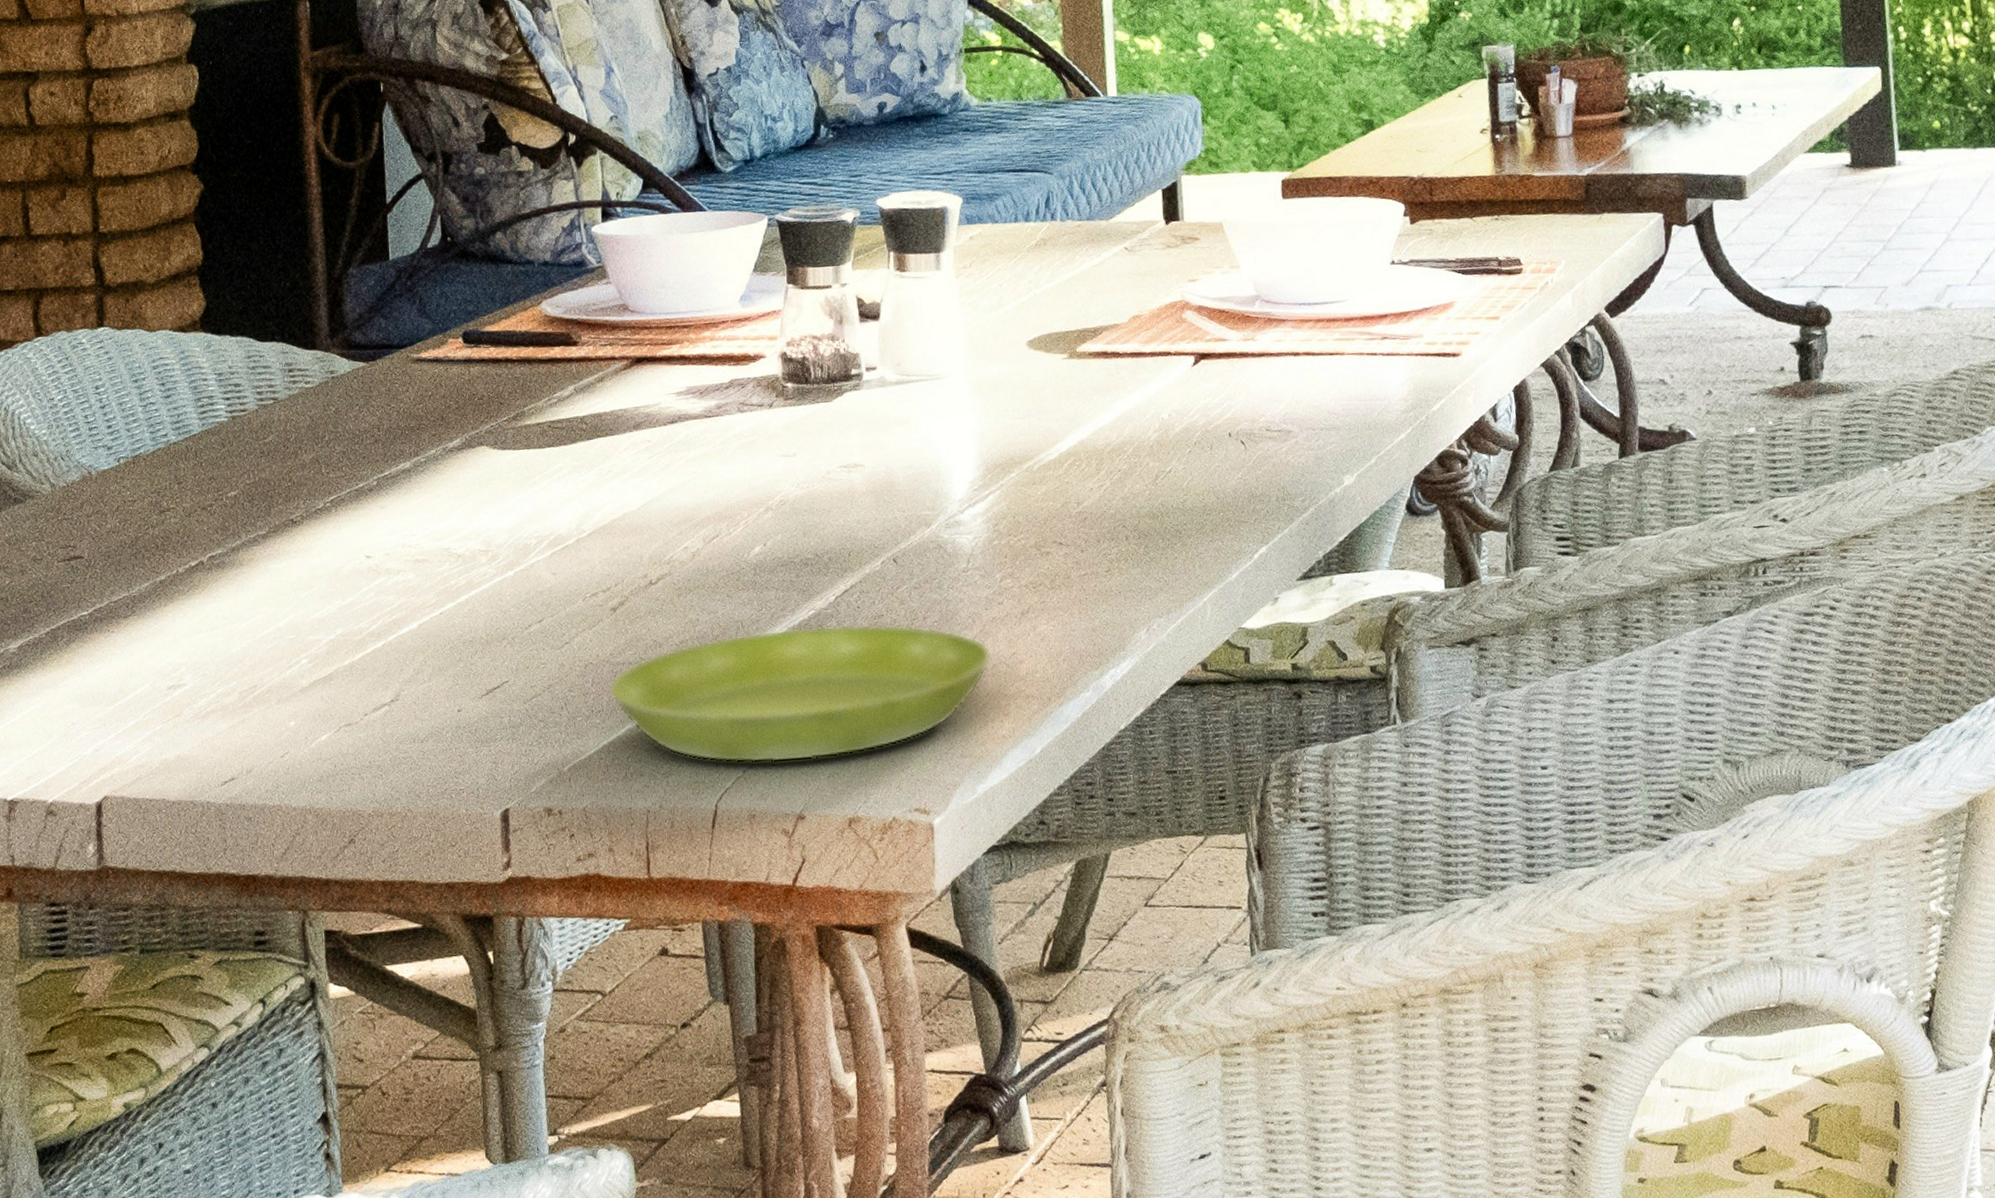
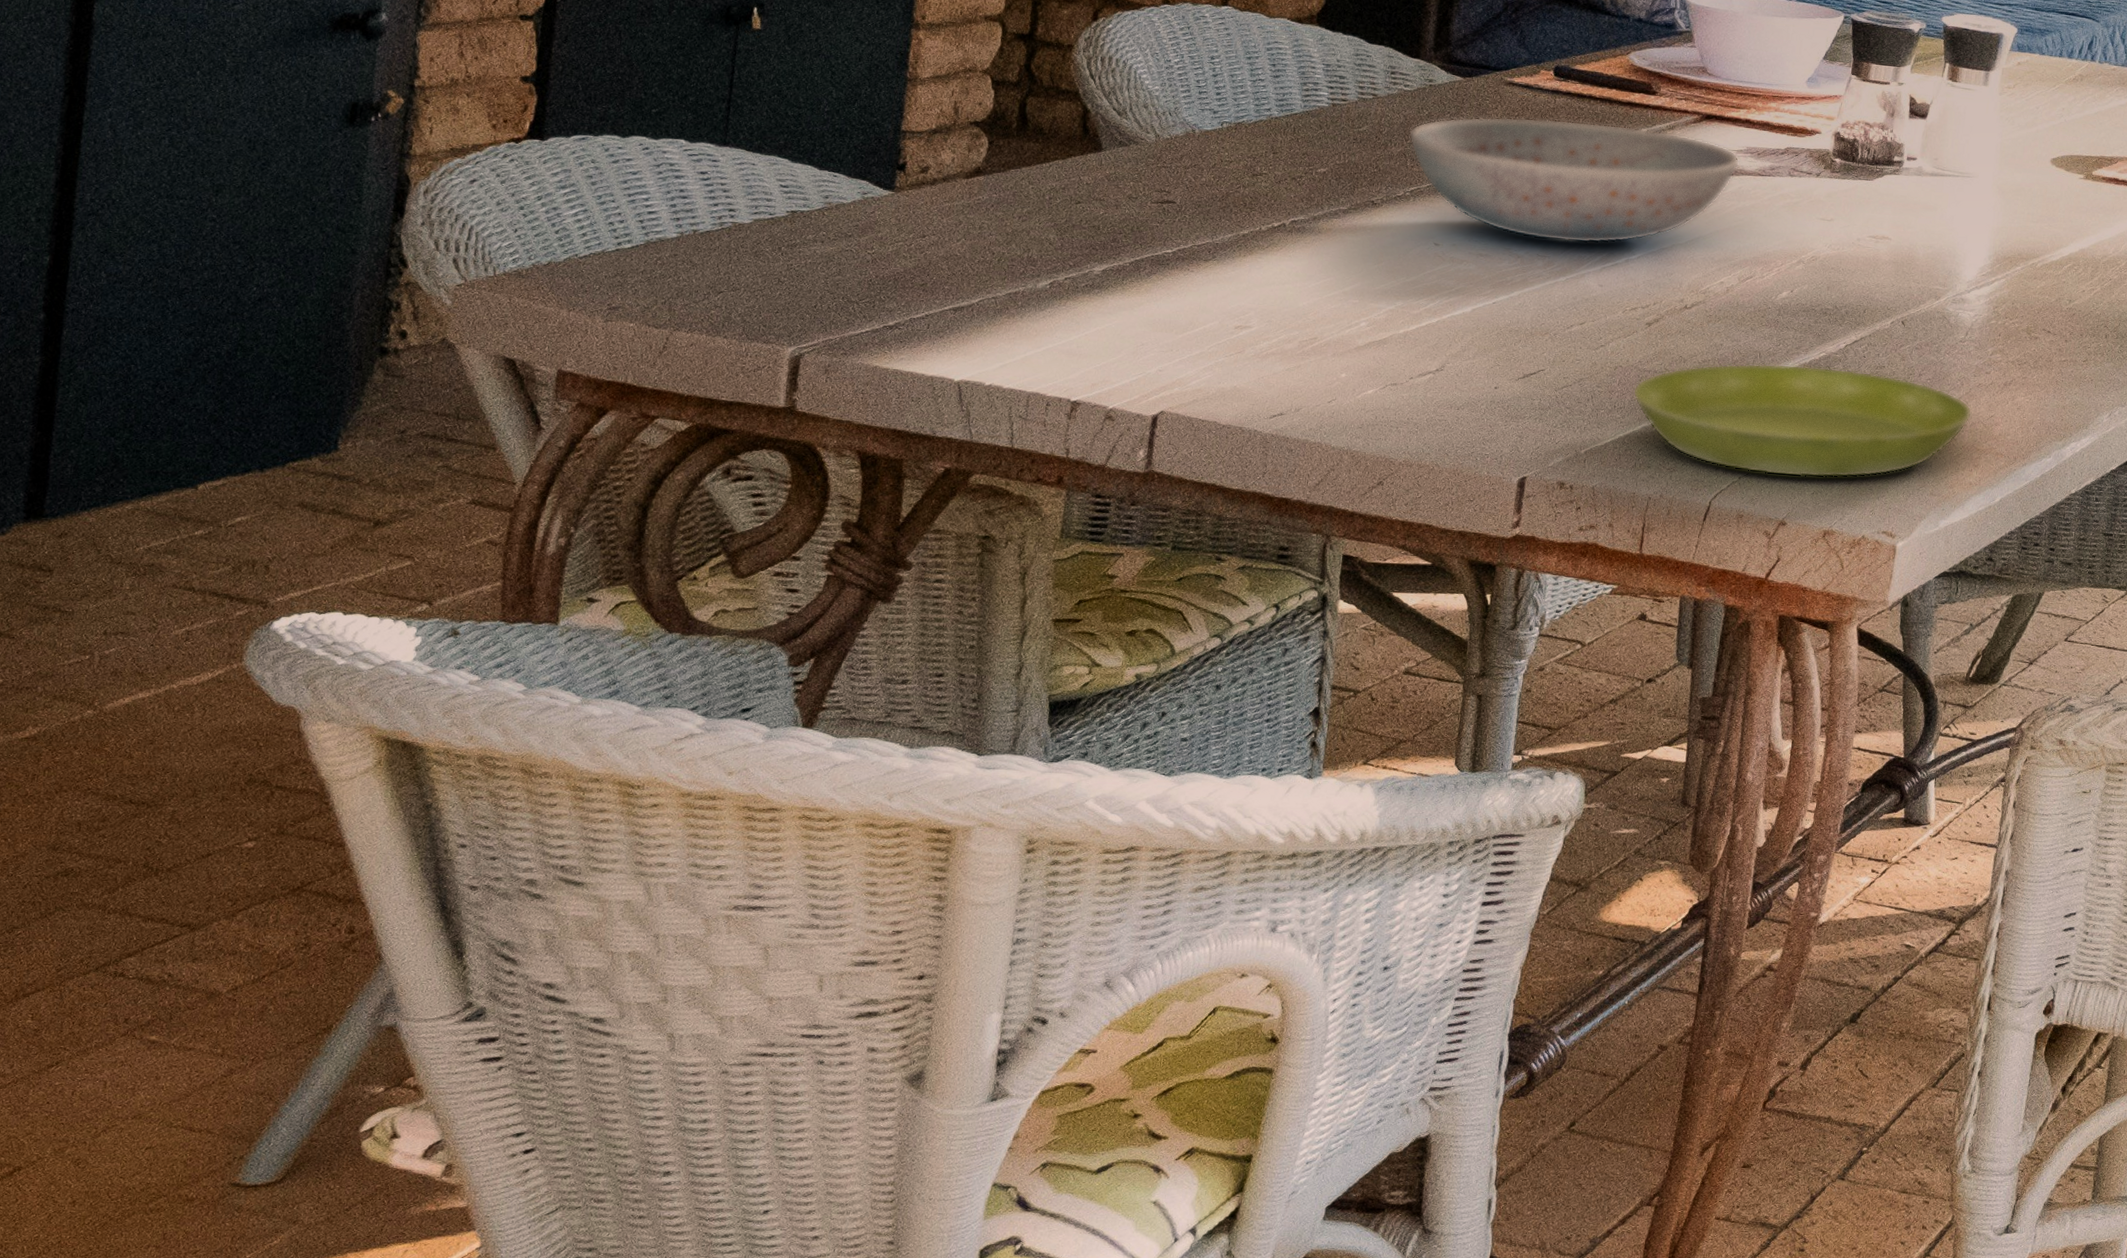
dish: none [318,385,682,532] -> present [1408,116,1740,244]

